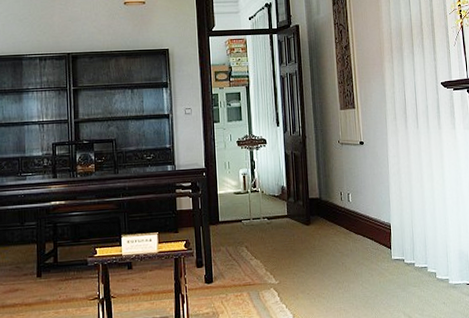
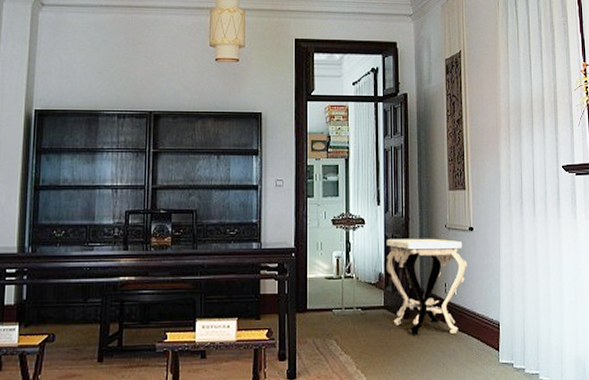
console table: none [285,153,360,239] -> present [383,238,467,335]

